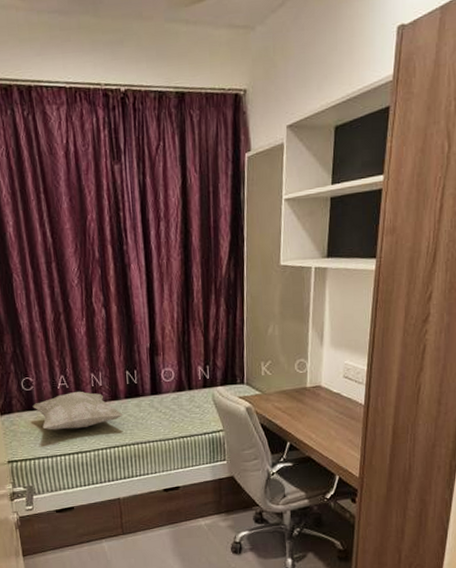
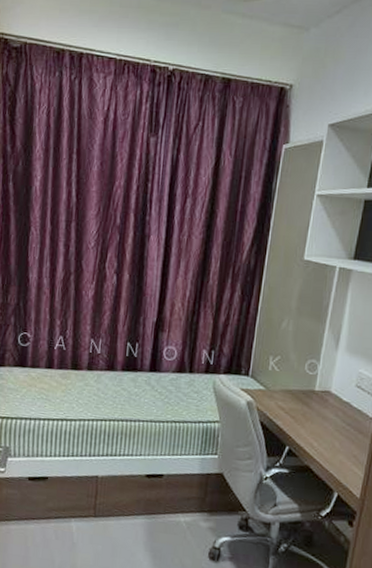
decorative pillow: present [32,391,123,430] -> none [25,354,117,395]

